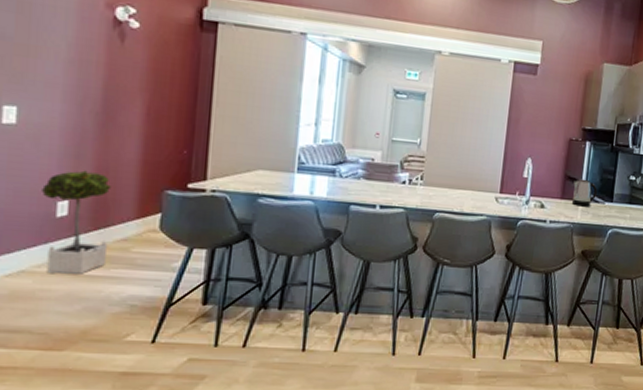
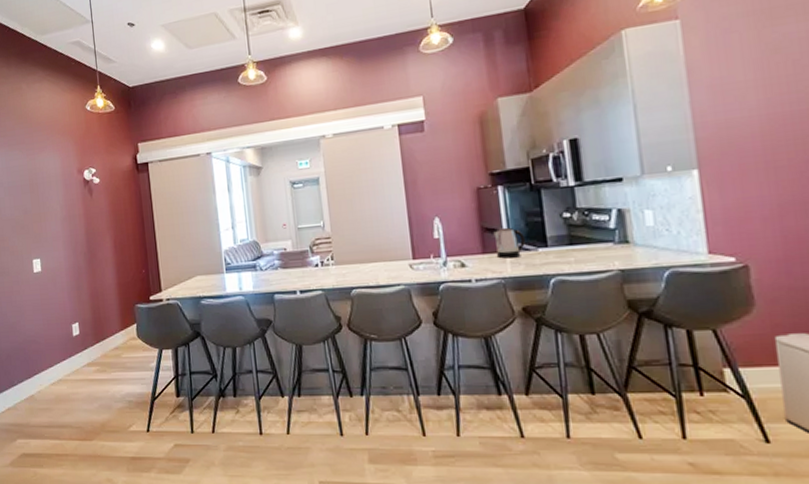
potted tree: present [42,170,111,274] -> none [62,298,107,379]

